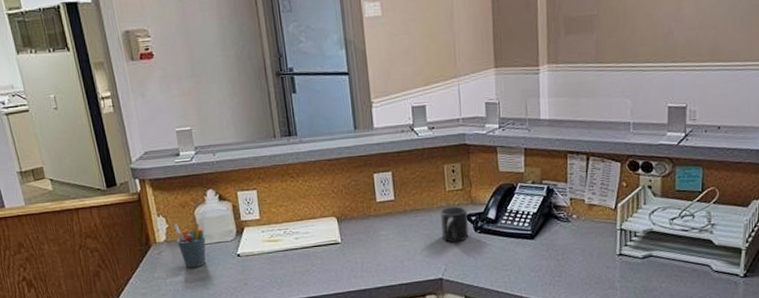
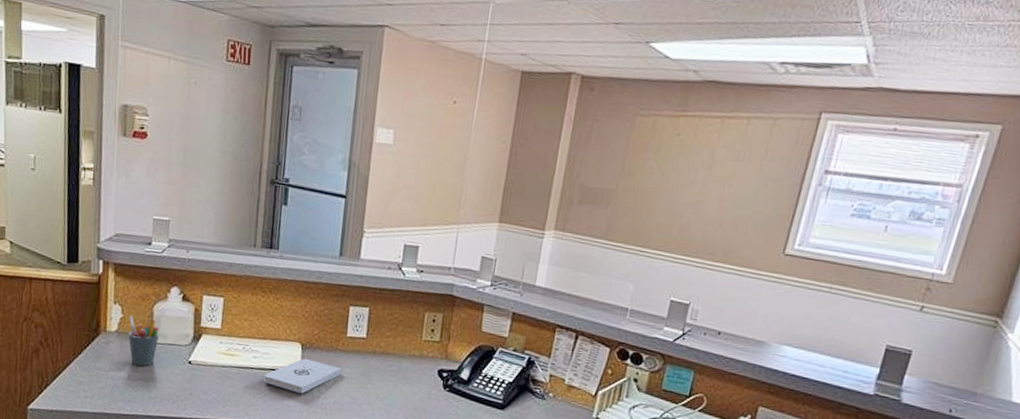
notepad: none [309,230,378,263] -> present [264,359,342,394]
mug: present [439,206,469,242] -> none [407,357,440,397]

